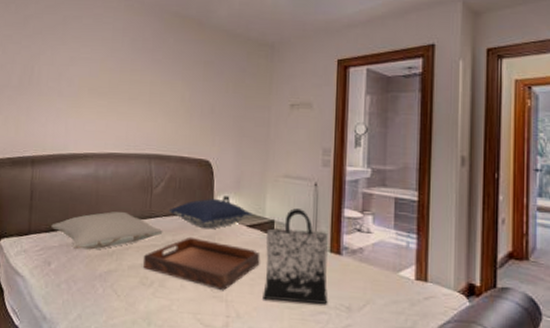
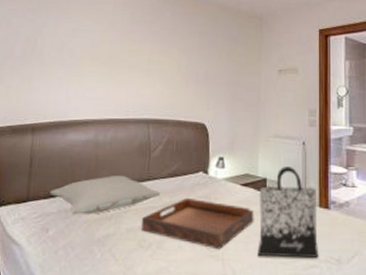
pillow: present [168,198,254,229] -> none [166,159,247,190]

